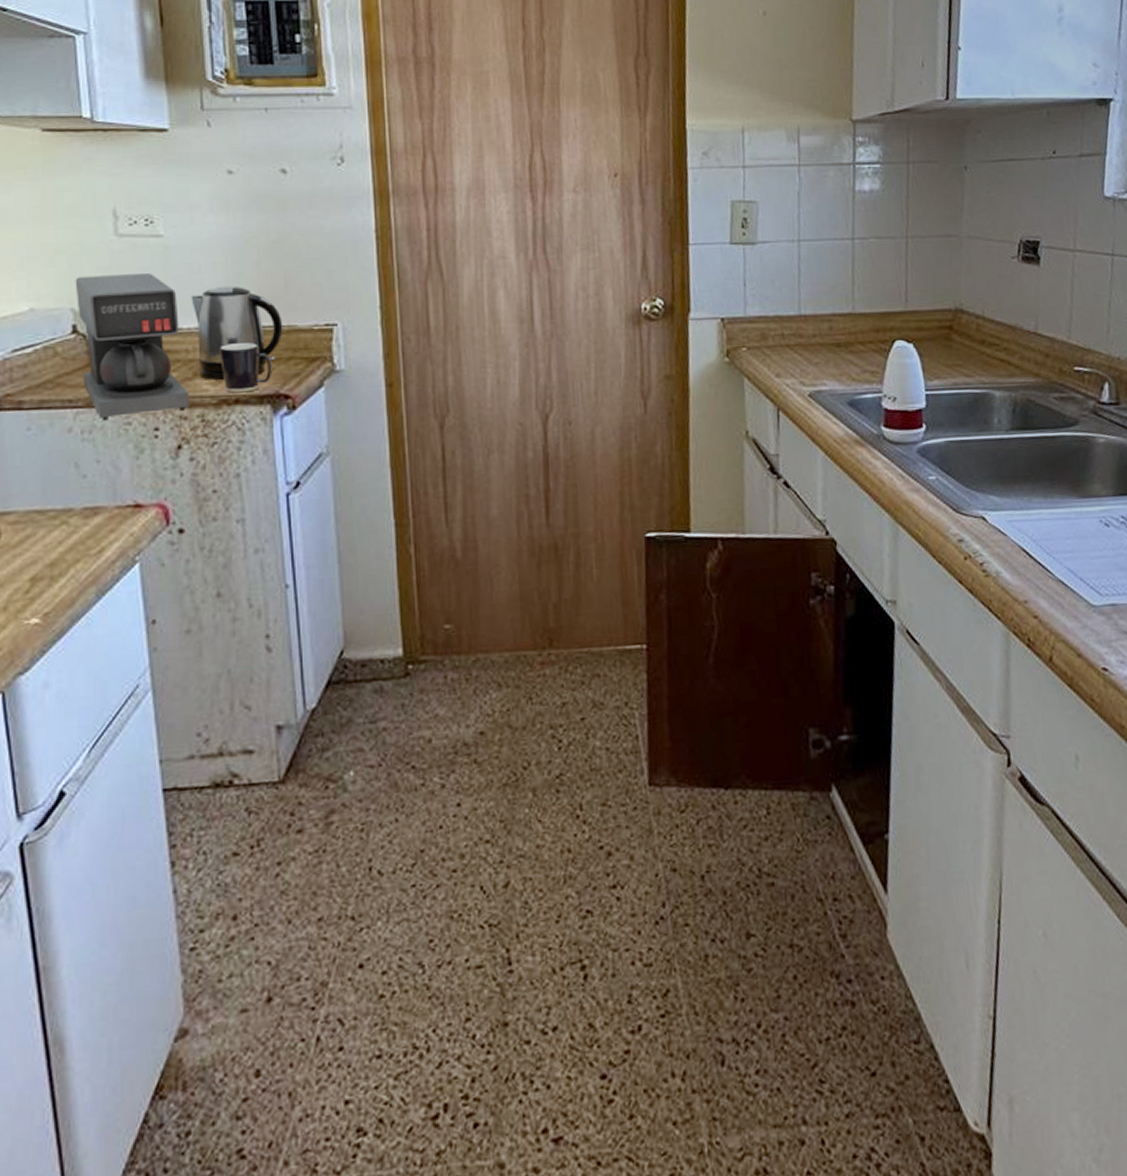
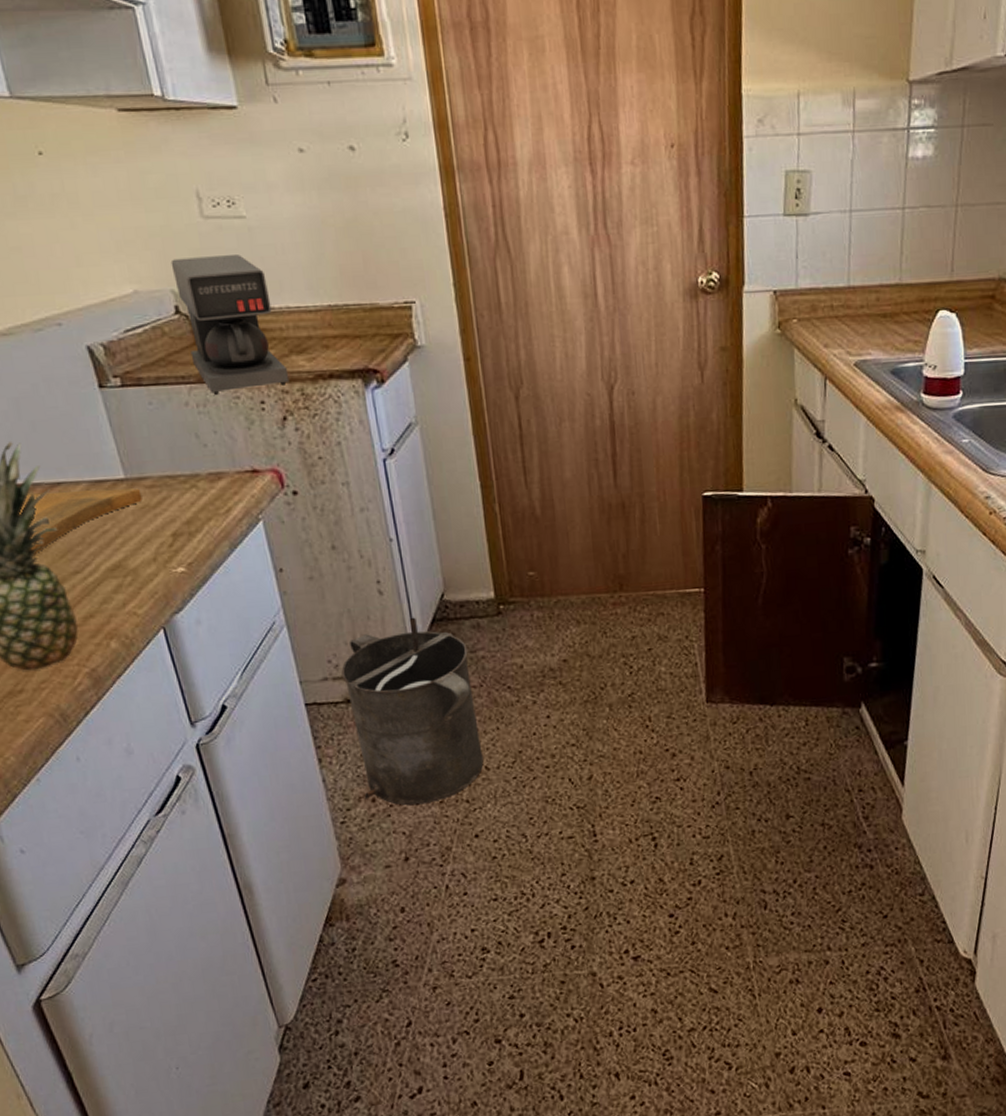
kettle: present [191,285,283,381] -> none [278,265,366,357]
bucket: none [212,679,376,925] -> present [341,617,484,806]
mug: present [218,342,272,393] -> none [309,320,360,369]

